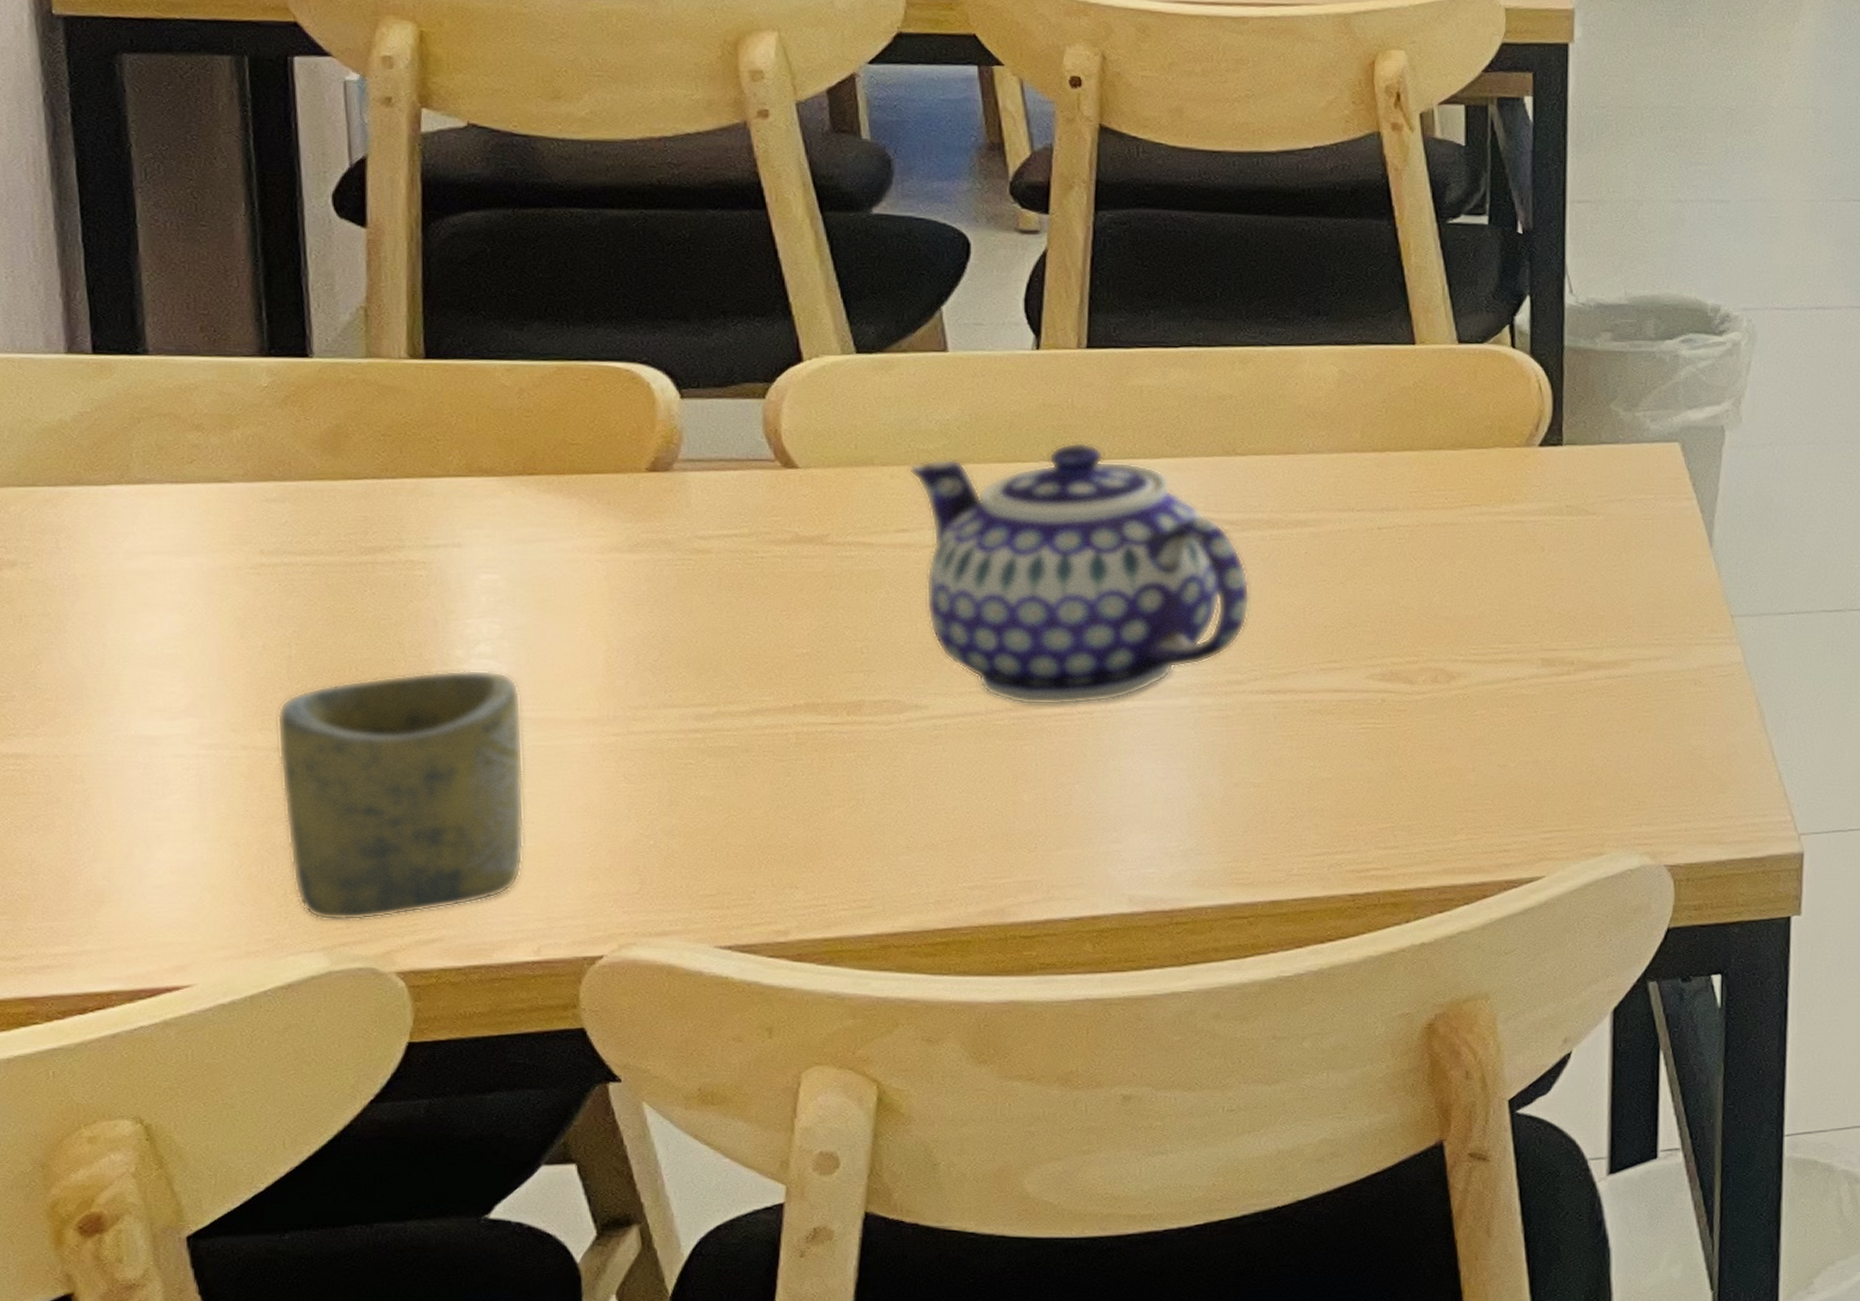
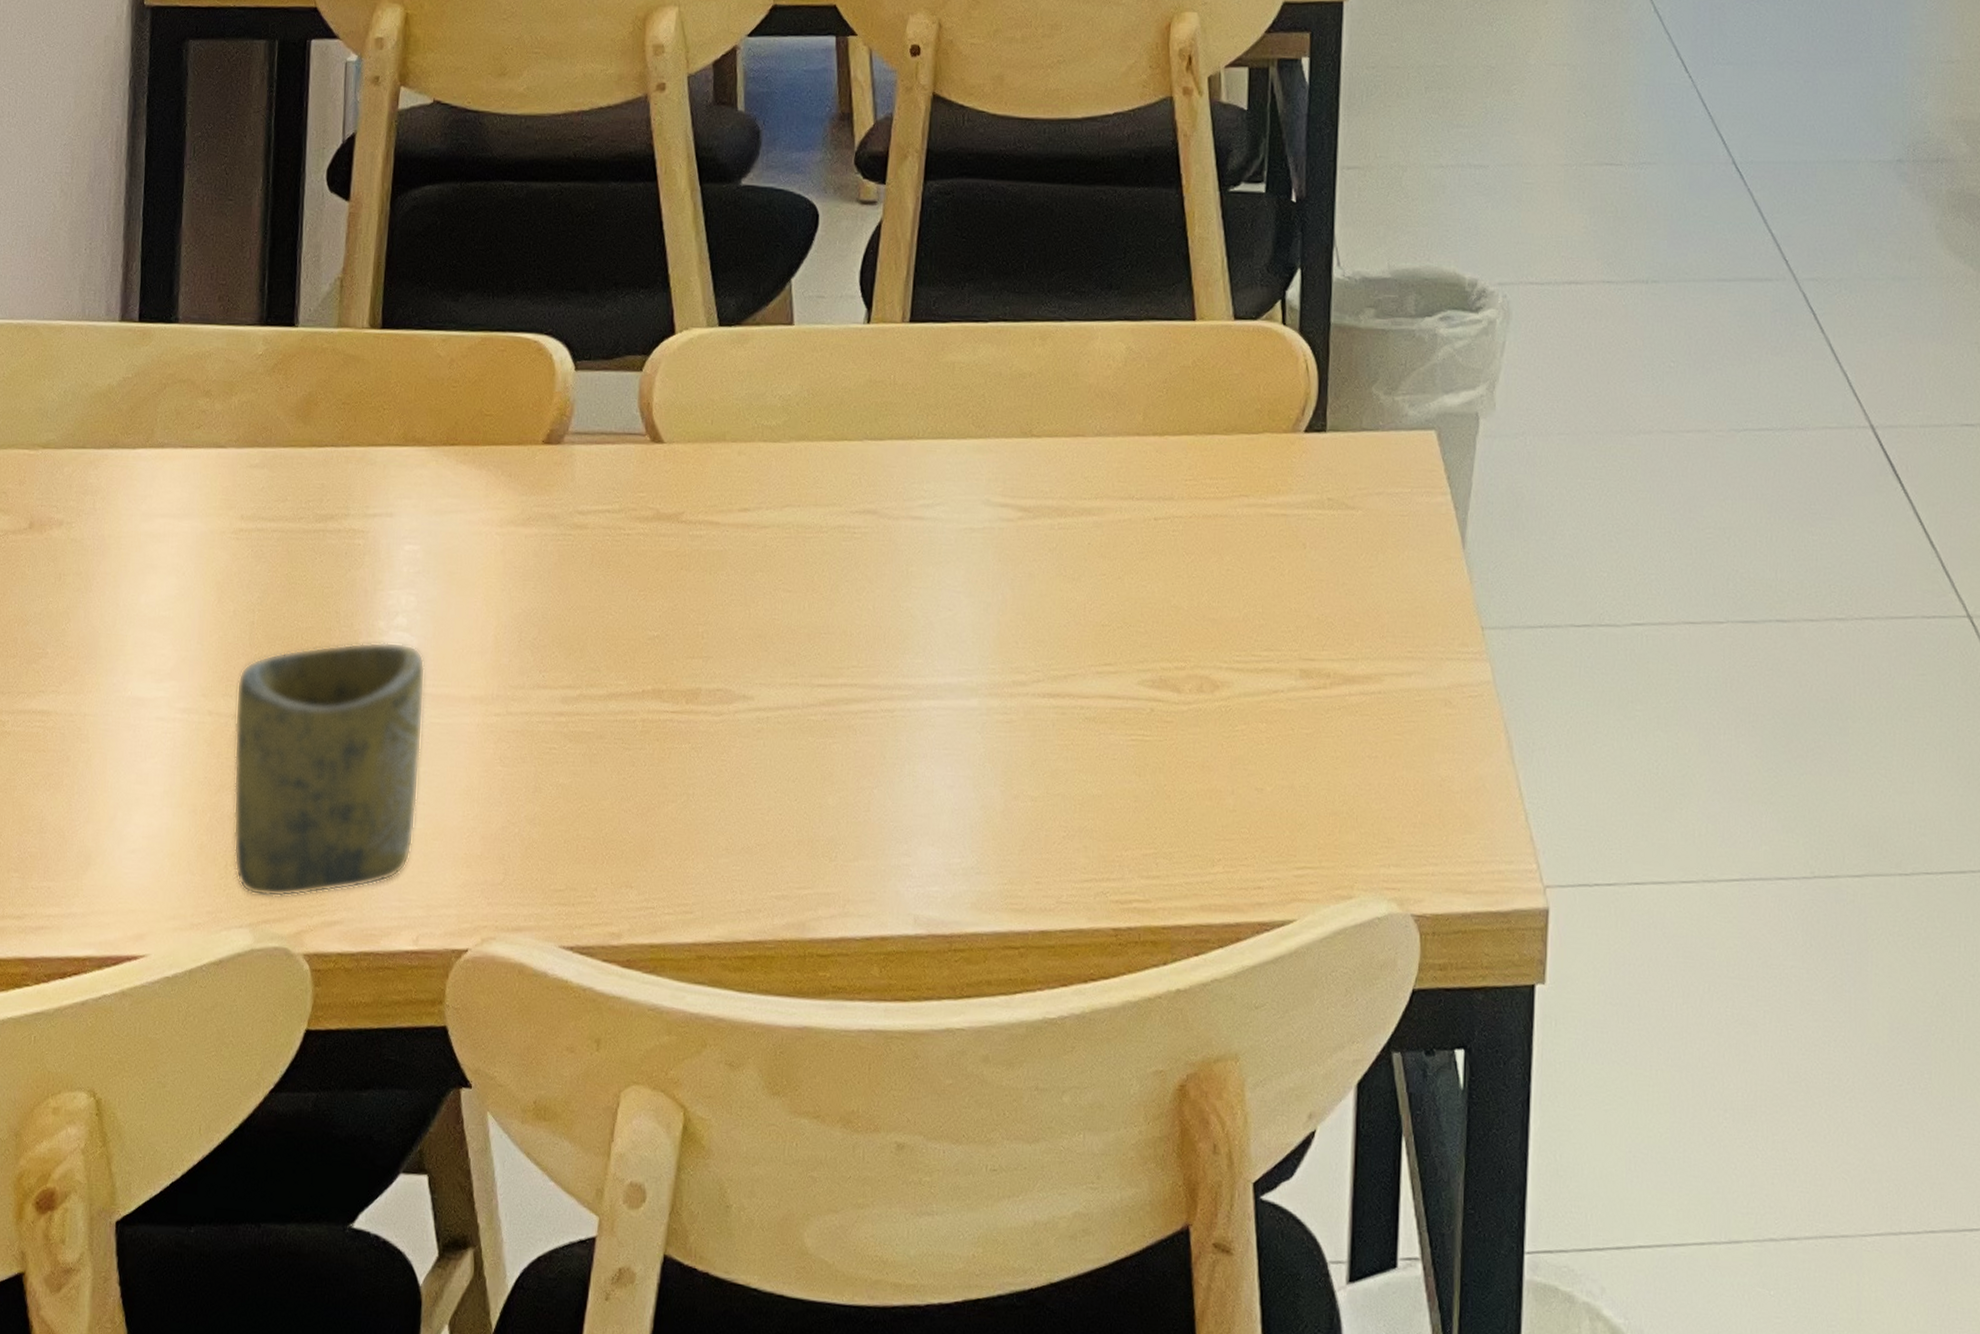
teapot: present [909,441,1250,706] -> none [754,420,1038,702]

